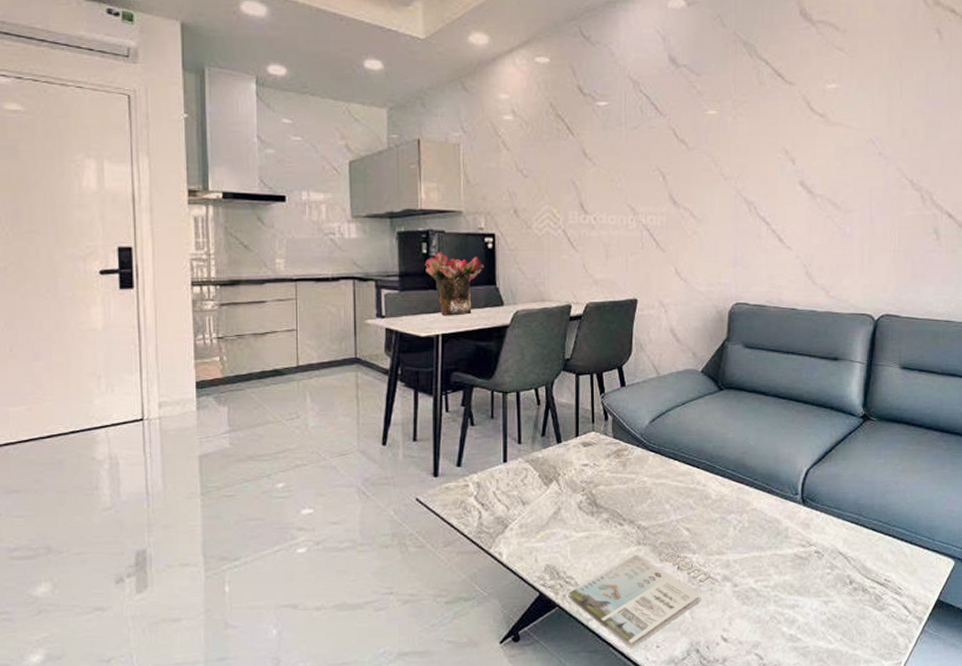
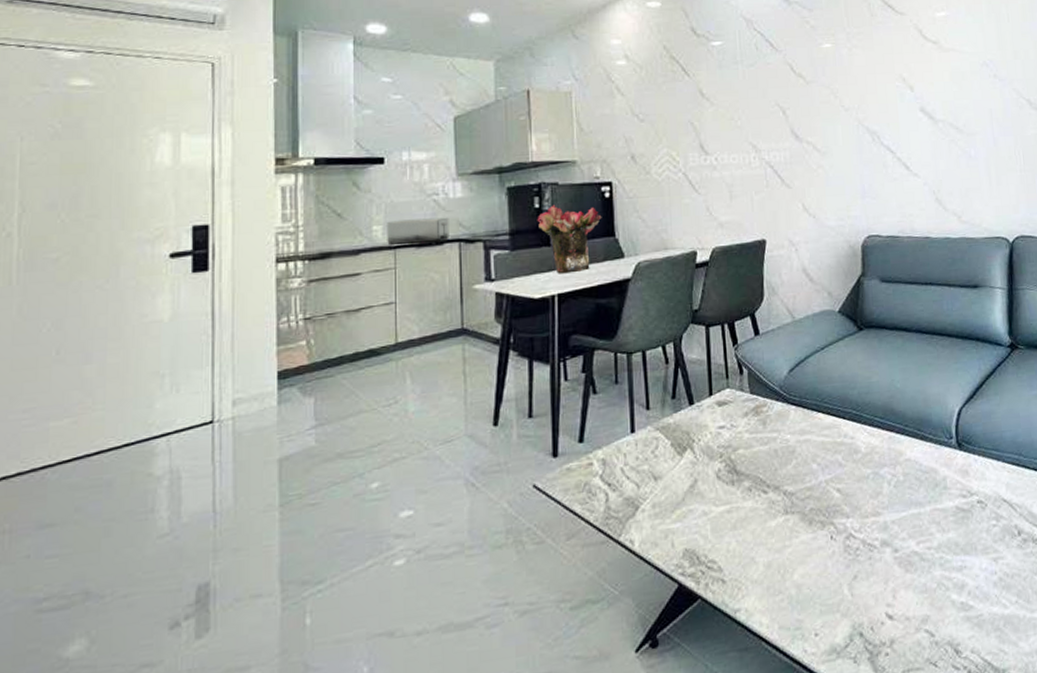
toaster: none [289,255,345,278] -> present [387,217,449,245]
magazine: present [568,552,710,649] -> none [711,519,868,641]

